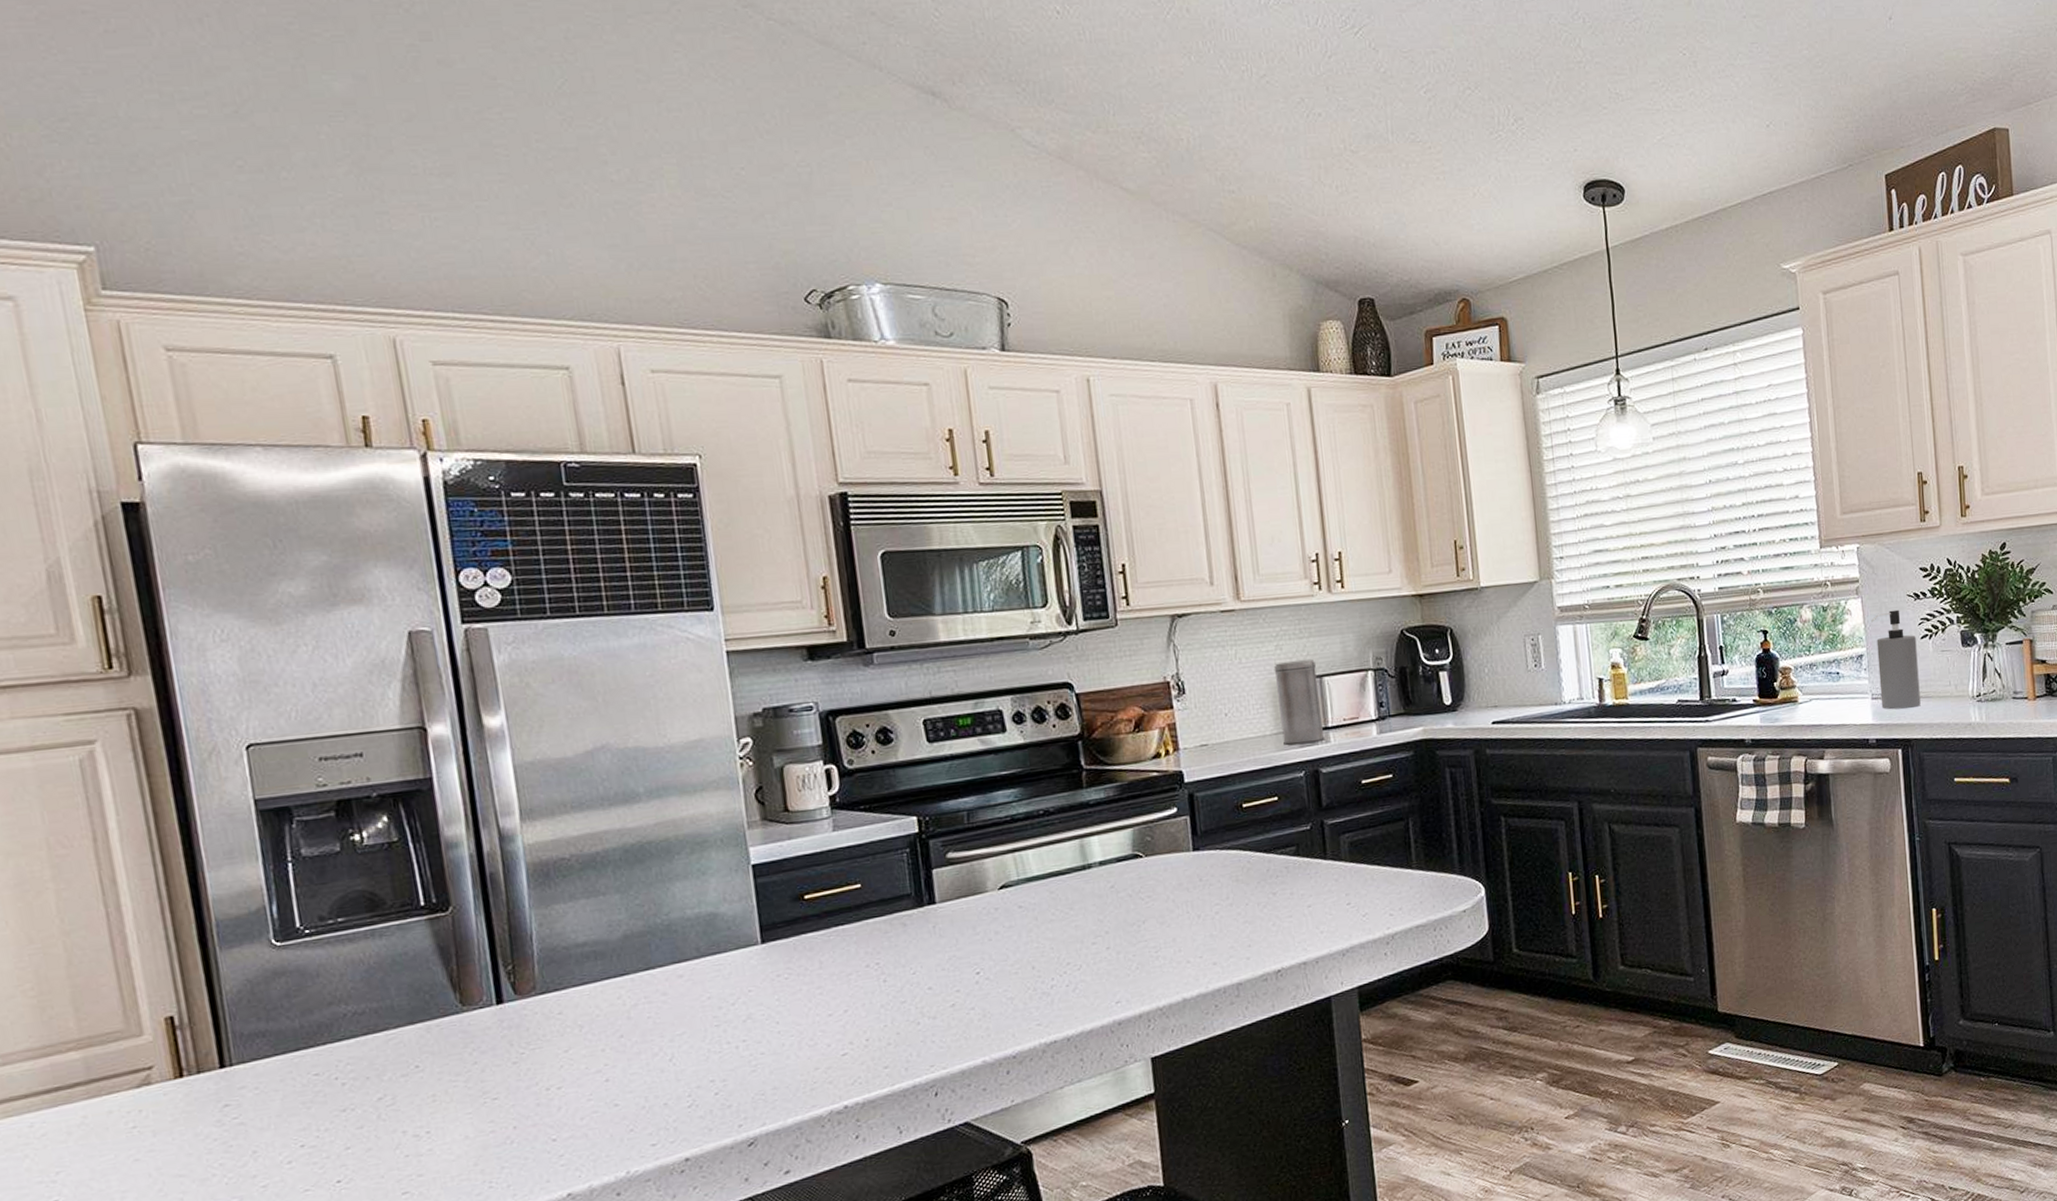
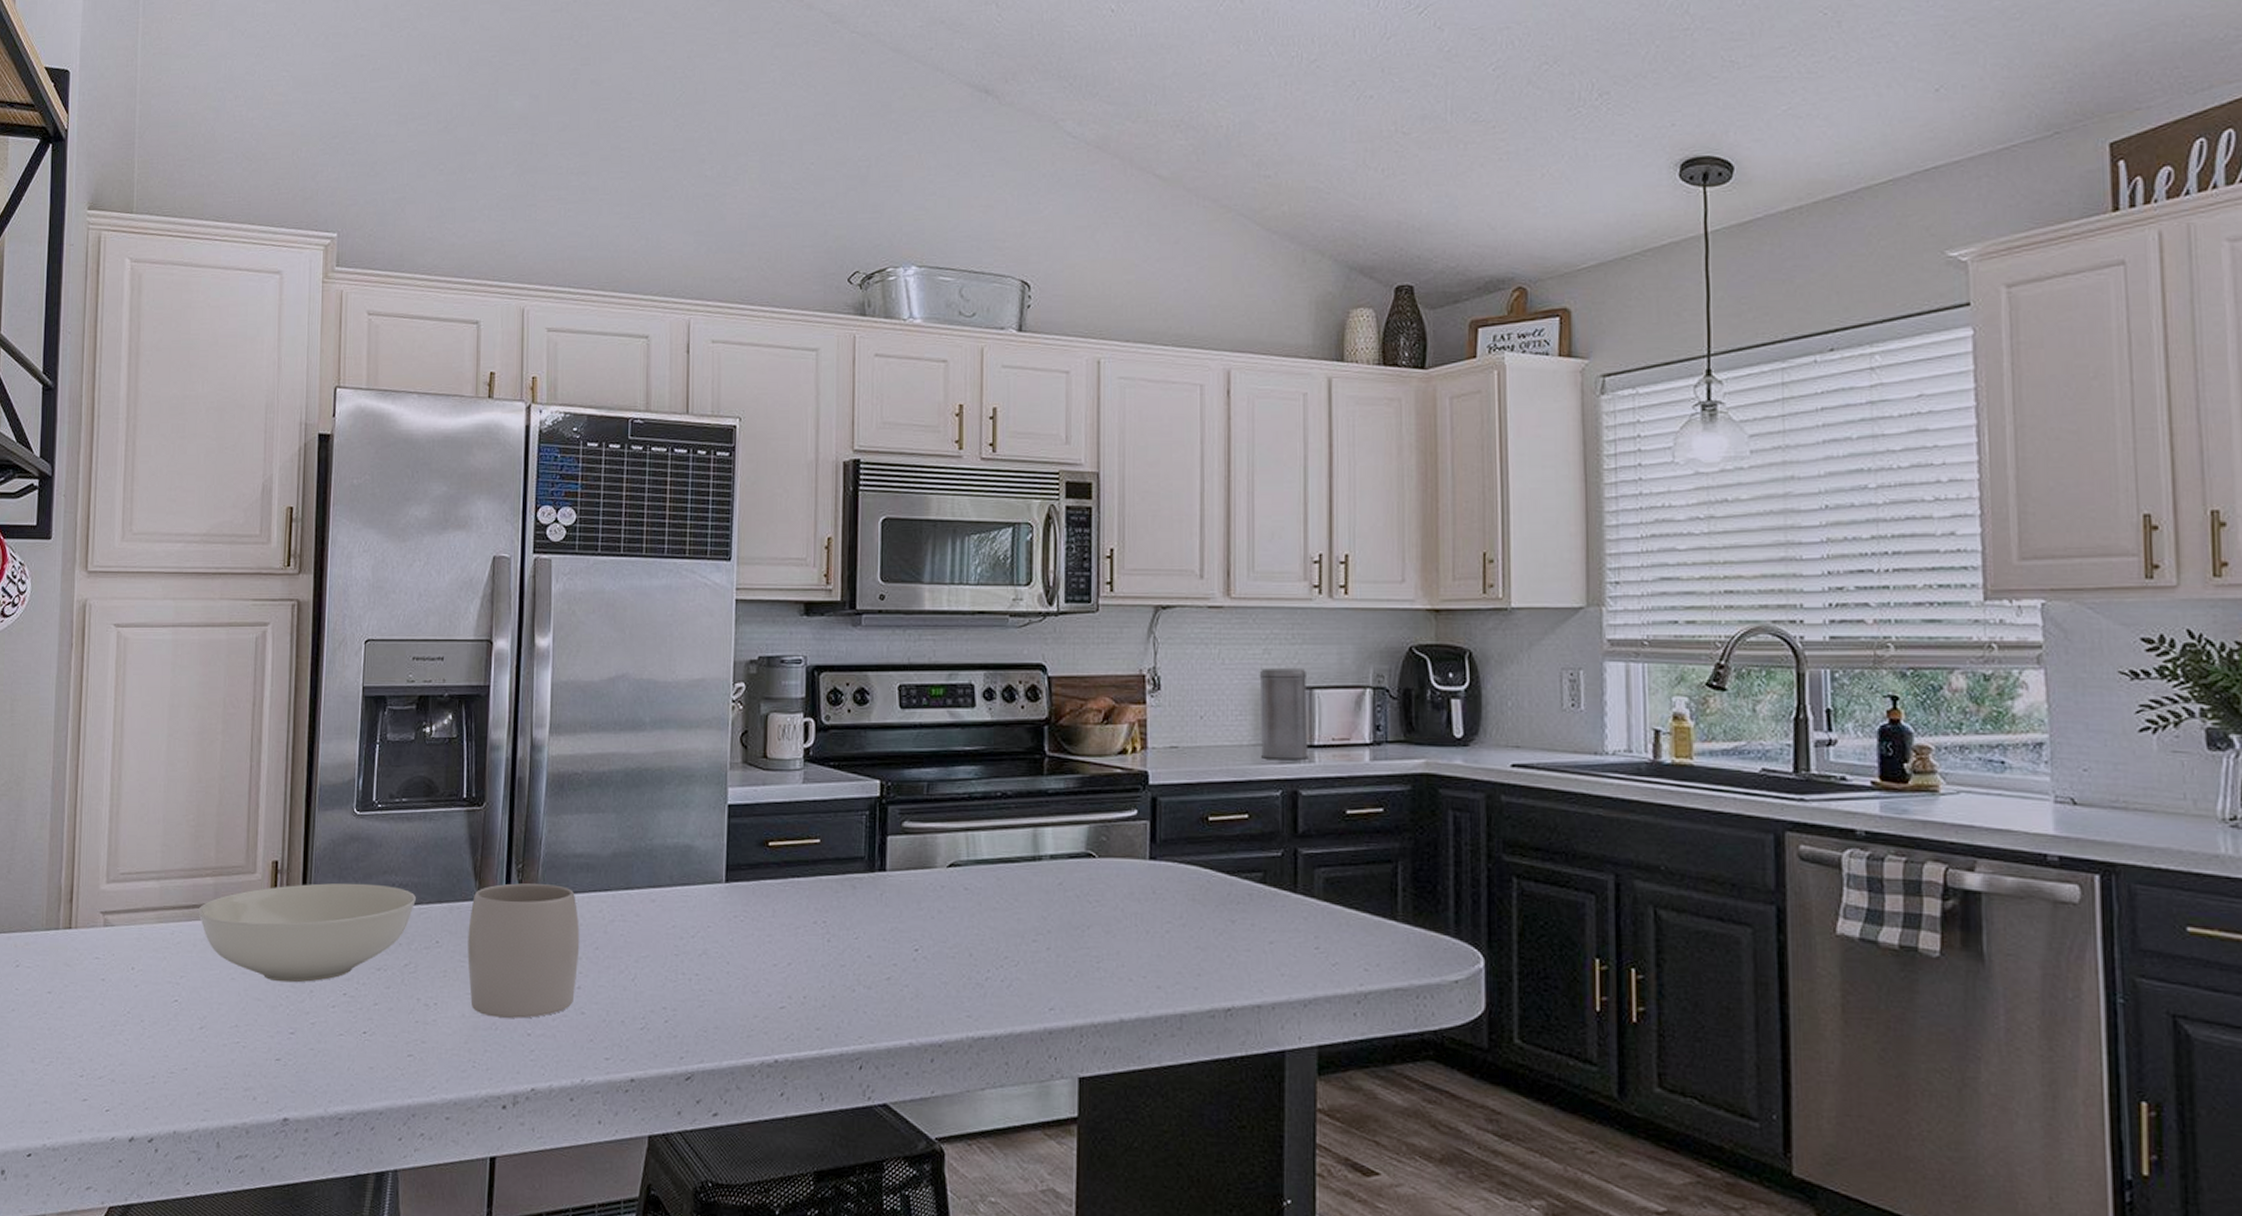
bowl: none [63,1017,381,1152] -> present [197,883,417,983]
mug: none [454,979,604,1132] -> present [467,883,580,1019]
soap dispenser: present [1871,609,1921,710] -> none [2059,689,2135,823]

